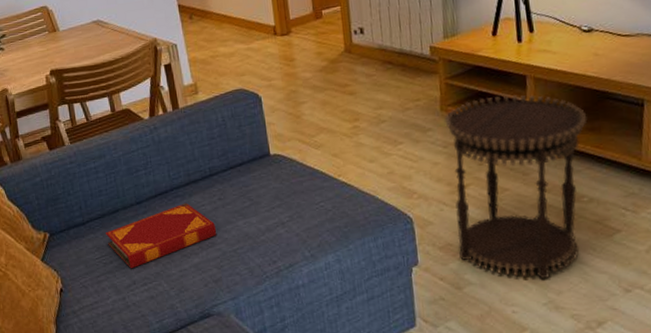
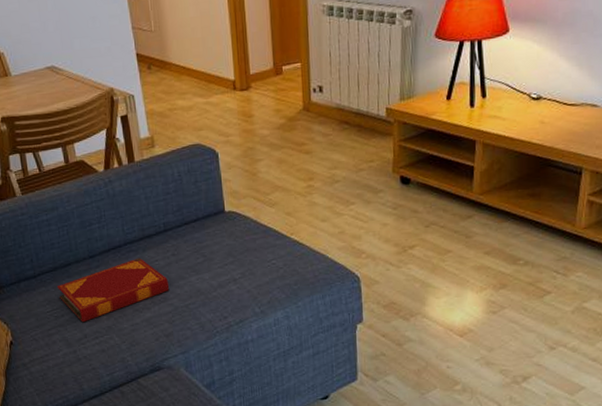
side table: present [446,95,588,279] -> none [397,159,529,337]

